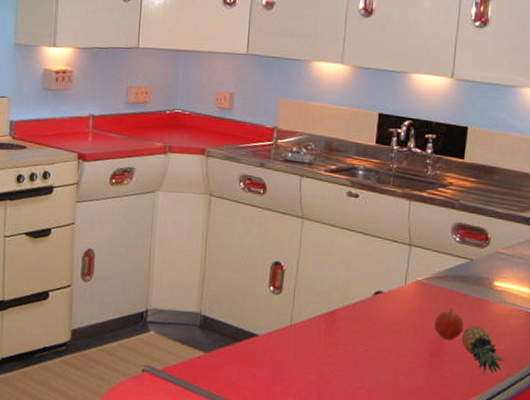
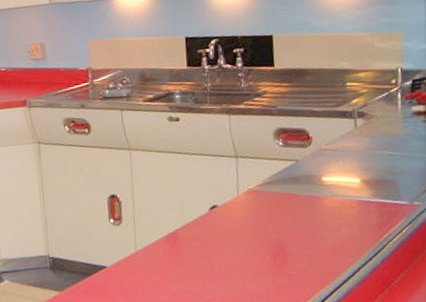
fruit: present [434,309,464,341] -> none [271,210,301,241]
fruit: present [461,326,507,375] -> none [300,222,347,268]

